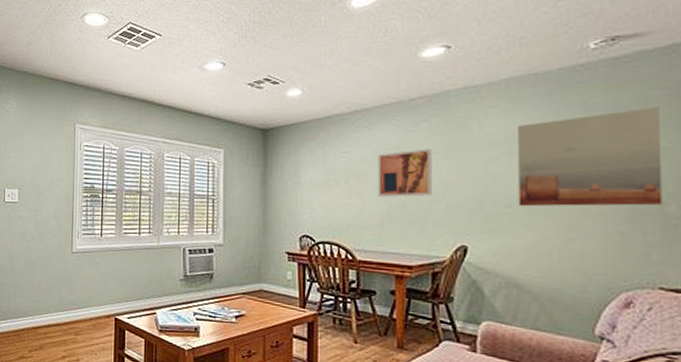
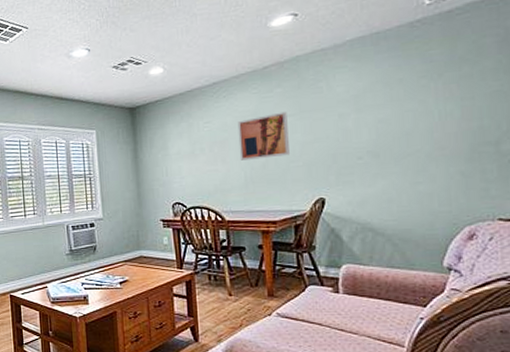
wall art: present [516,106,662,207] -> none [362,53,498,158]

